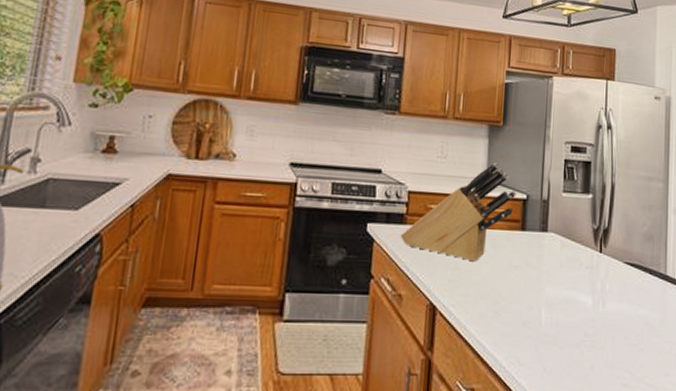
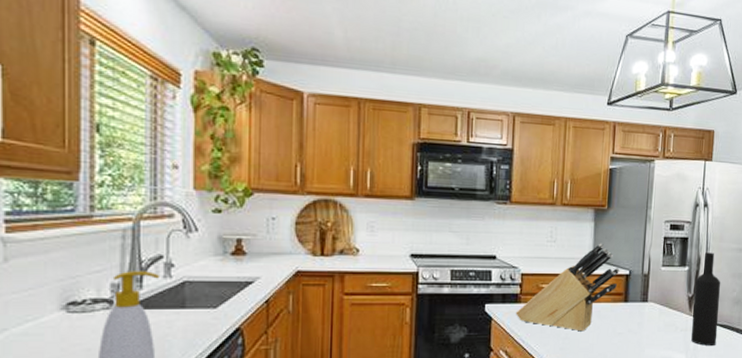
wine bottle: none [598,179,629,288] -> present [691,252,721,346]

